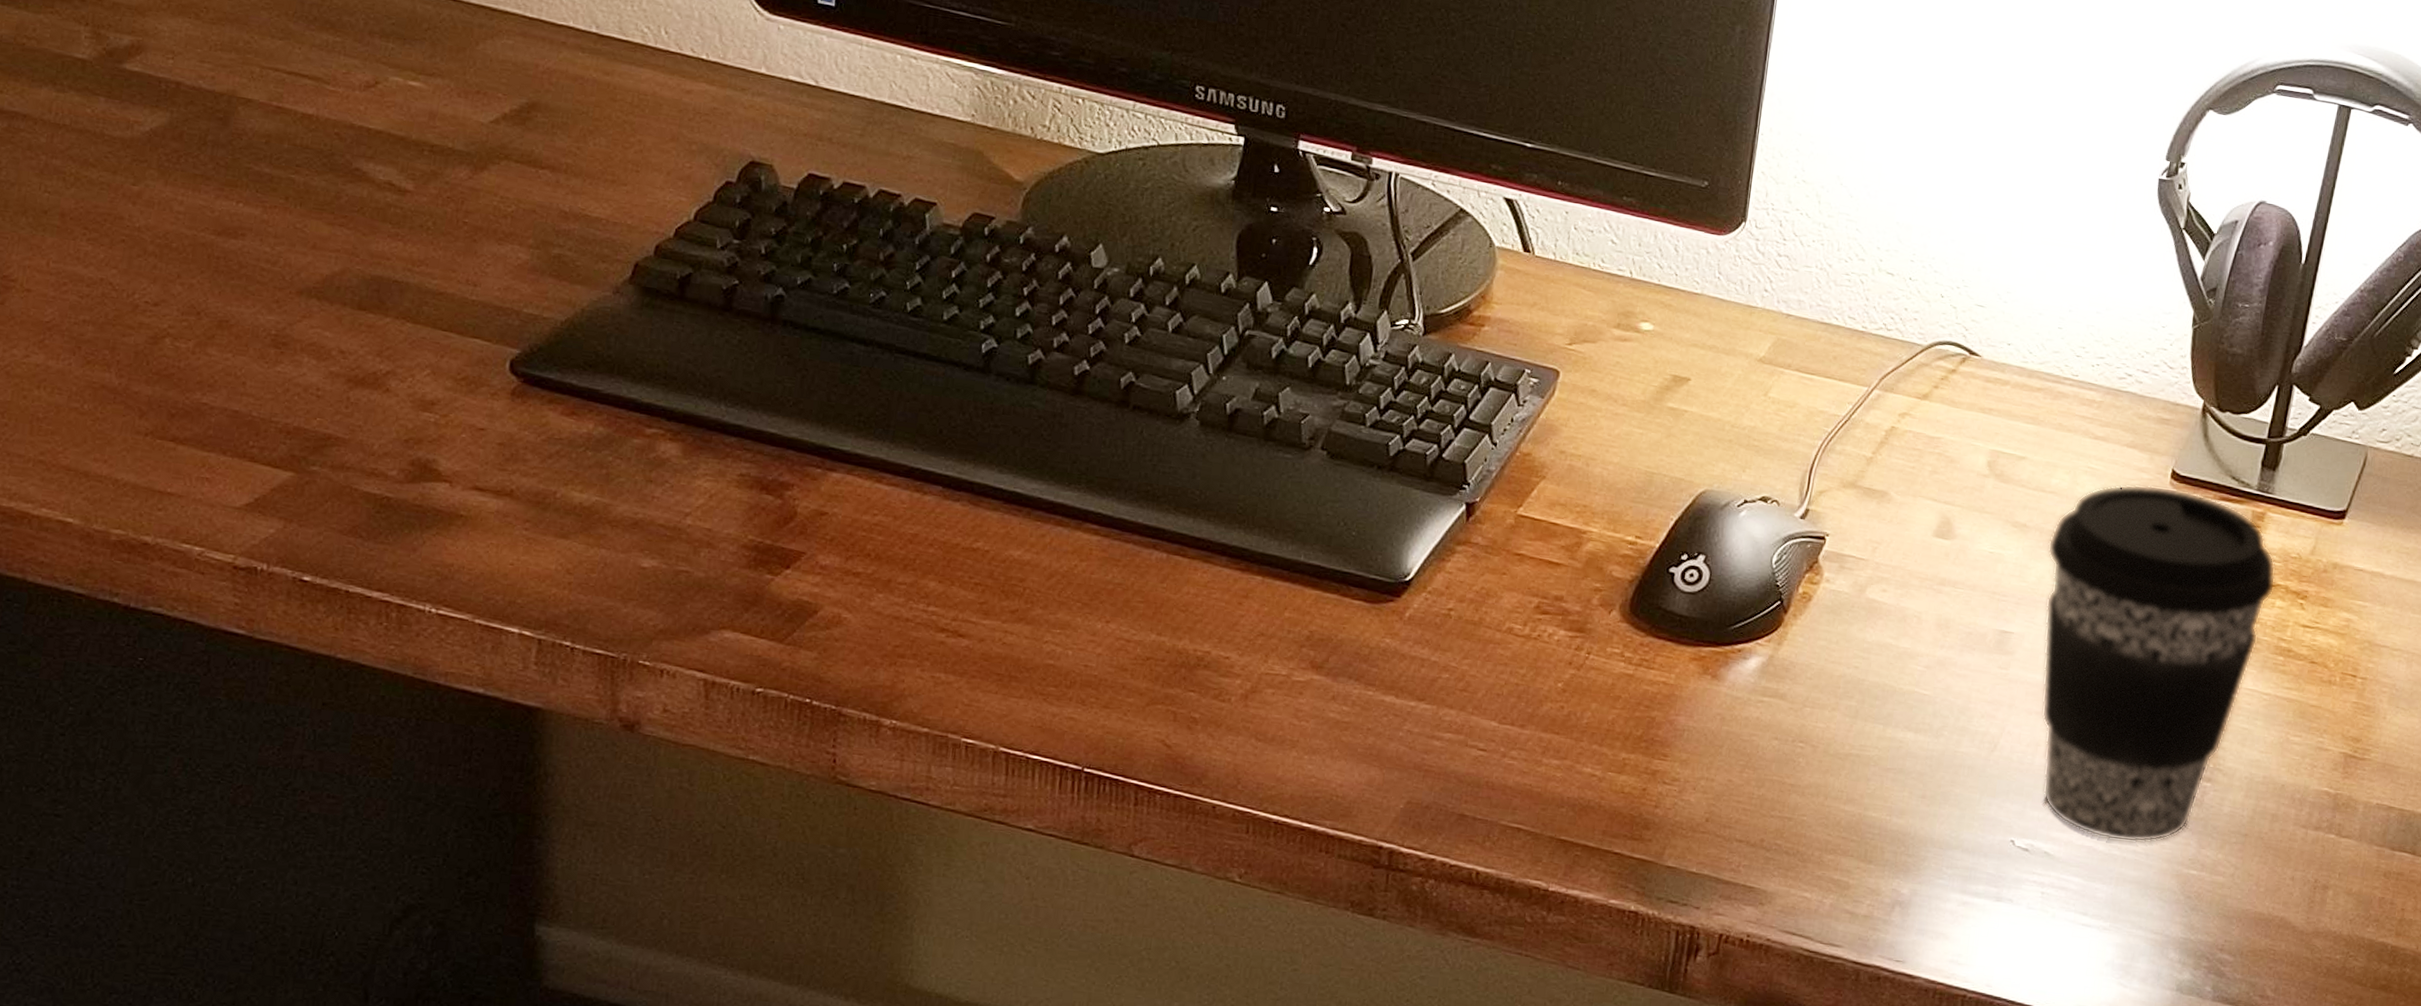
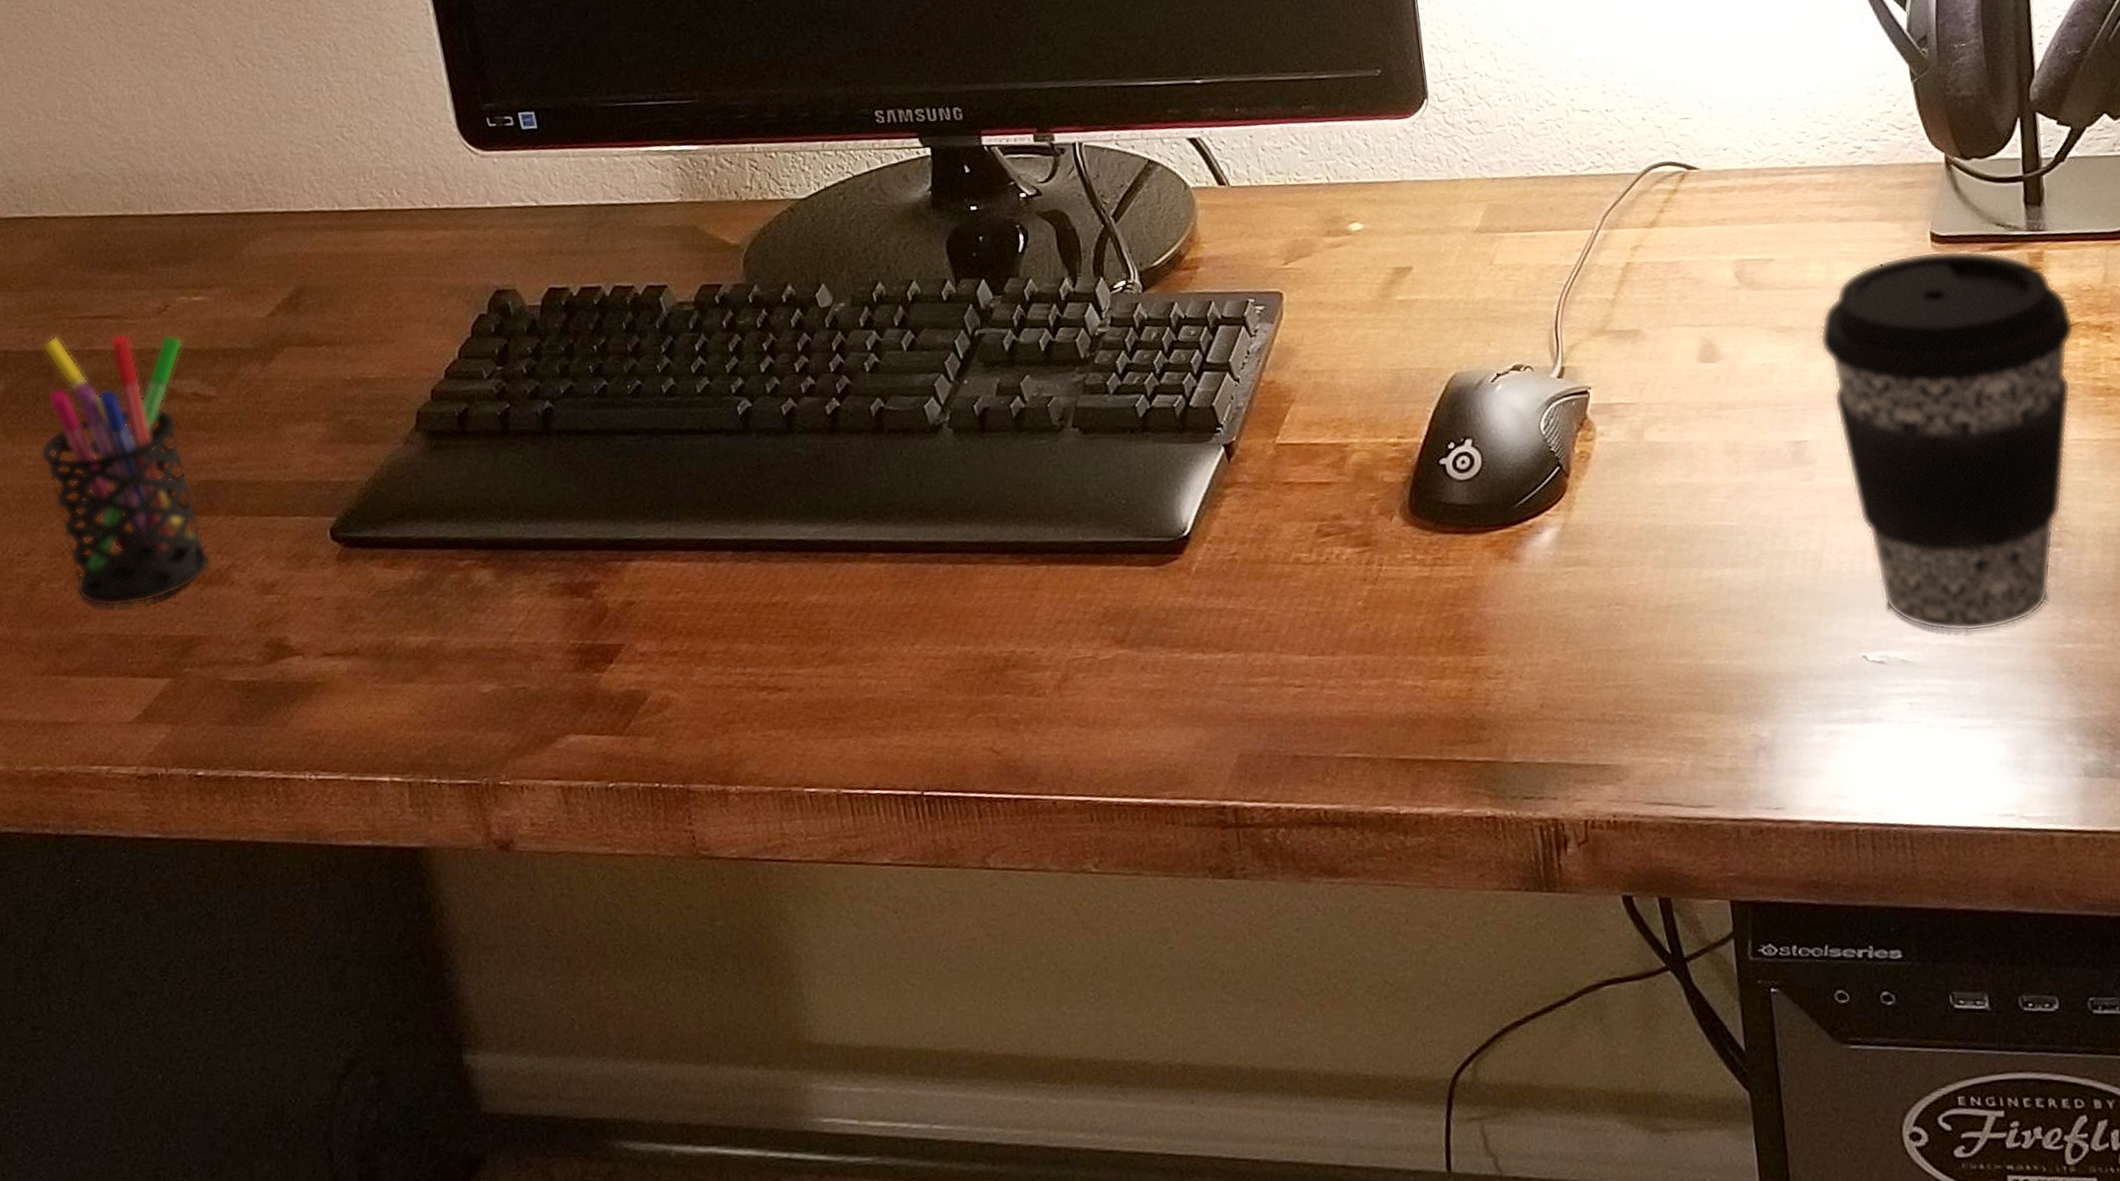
pen holder: none [194,81,388,388] -> present [40,333,210,608]

